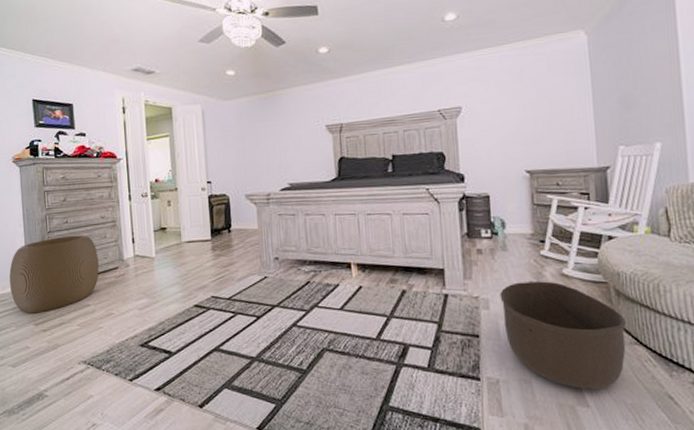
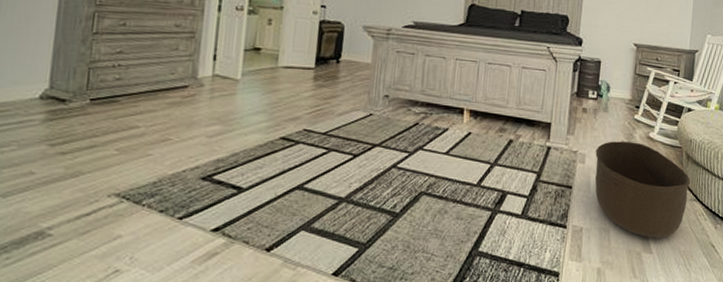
pouf: present [9,235,99,314] -> none [18,41,163,131]

